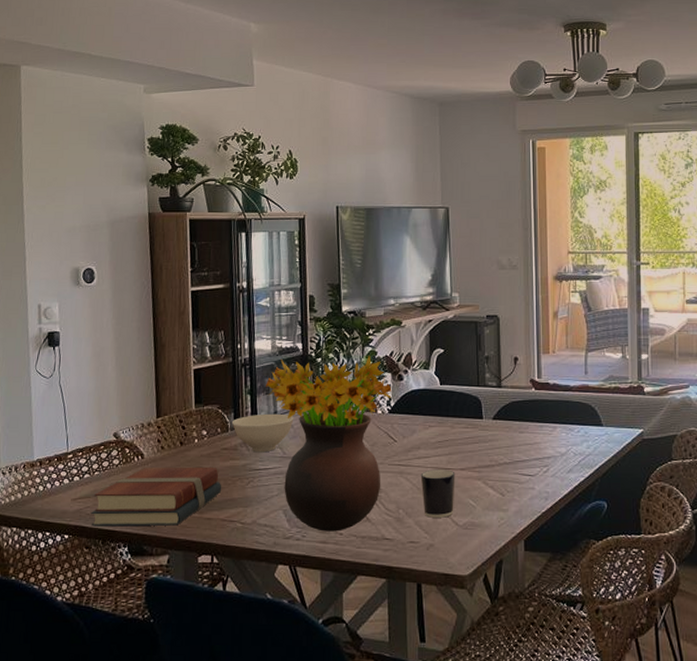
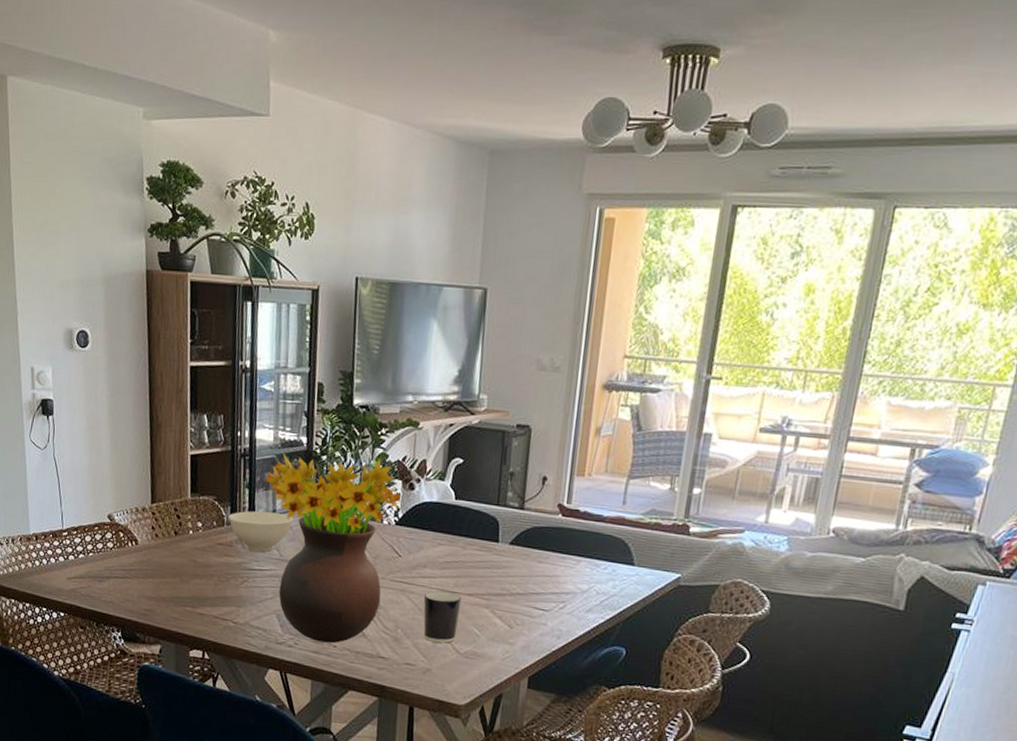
books: present [91,467,222,527] -> none [85,554,216,617]

